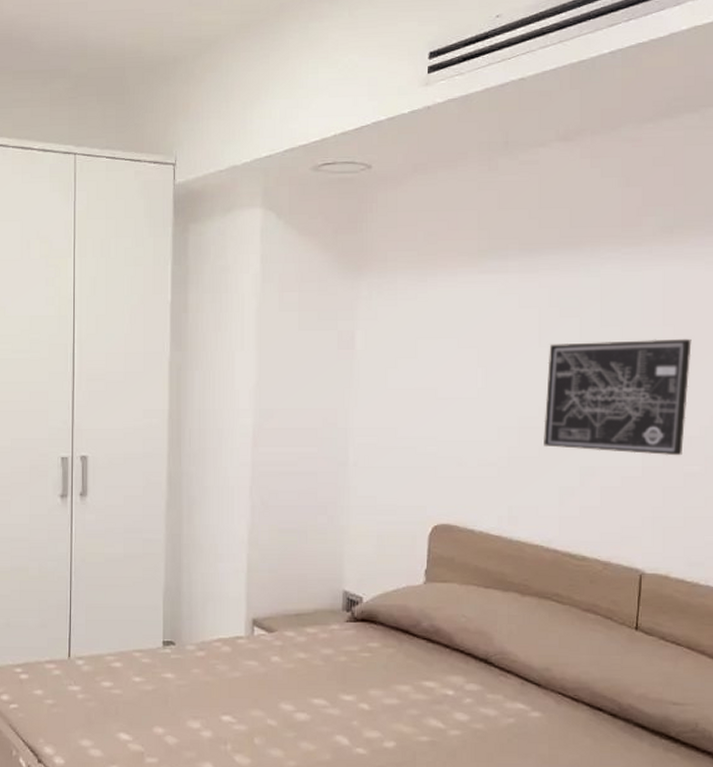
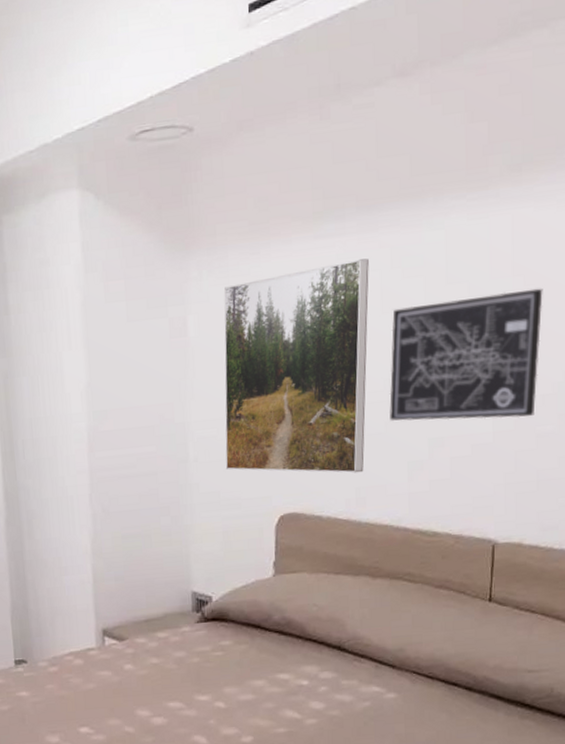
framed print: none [383,296,528,492] -> present [223,258,369,473]

